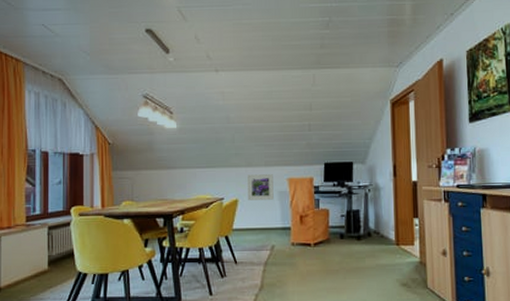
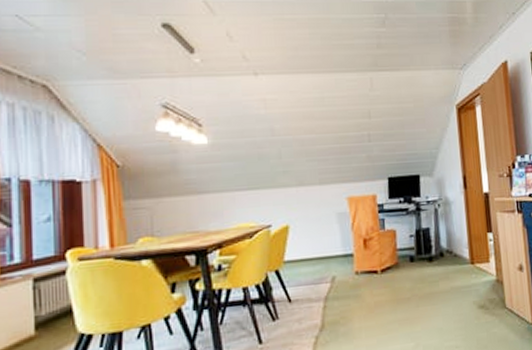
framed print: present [248,174,274,200] -> none [299,193,332,226]

